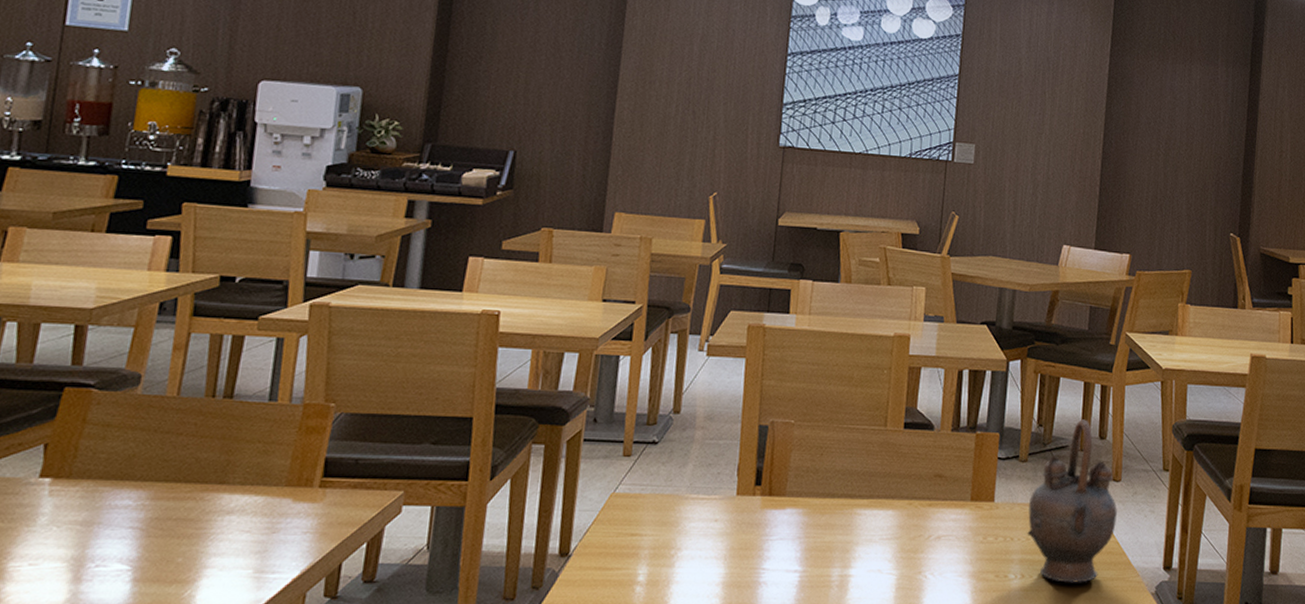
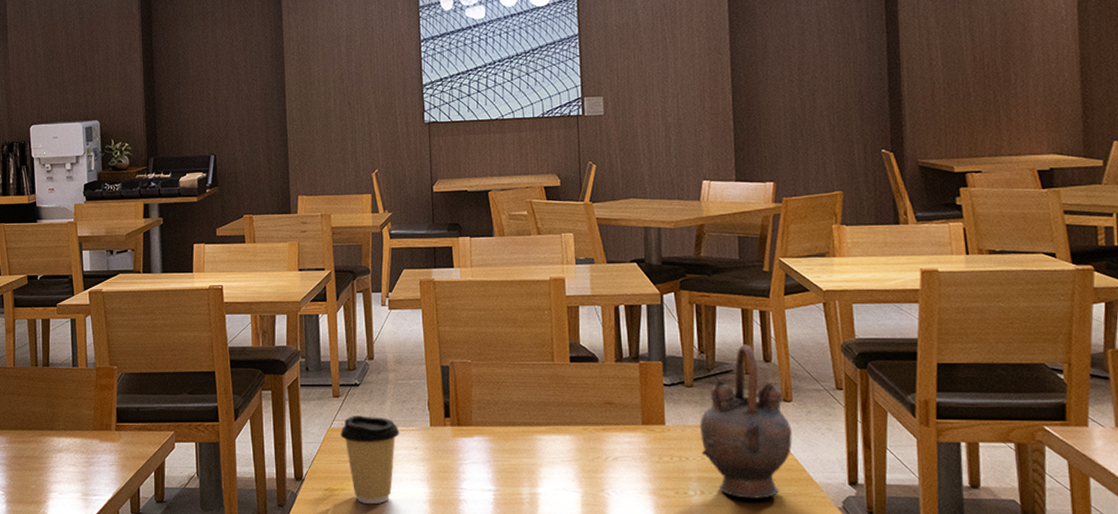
coffee cup: none [625,479,699,587] -> present [340,416,400,505]

